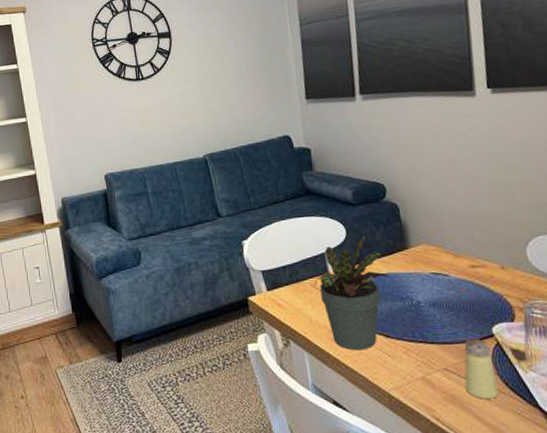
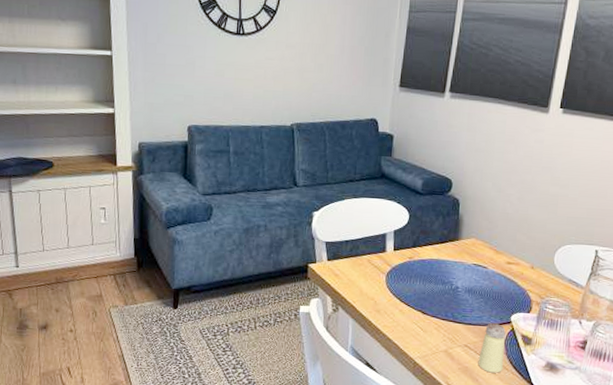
potted plant: present [314,235,389,351] -> none [371,223,437,323]

